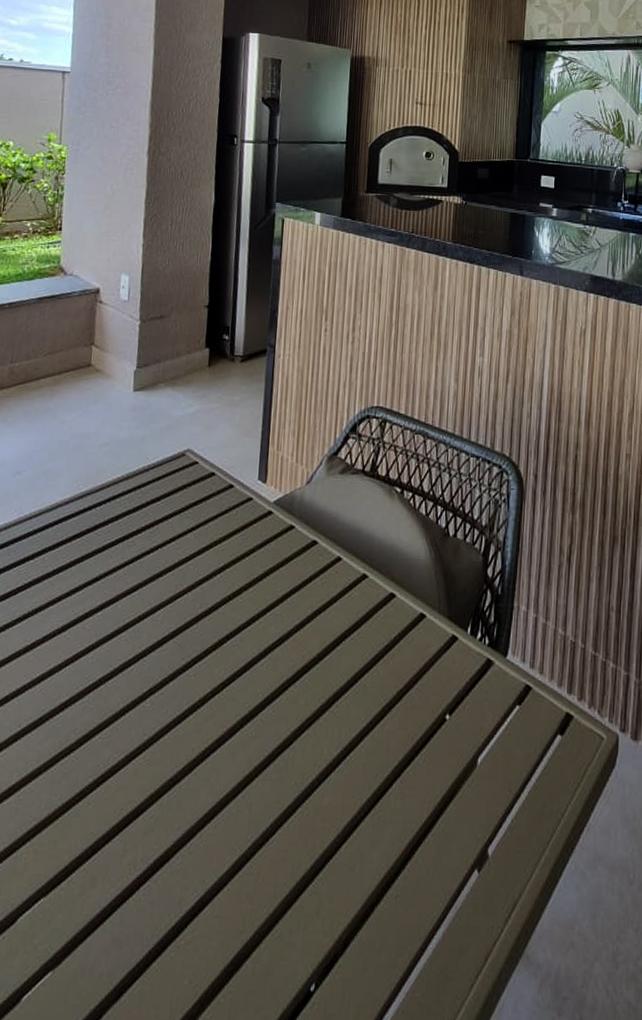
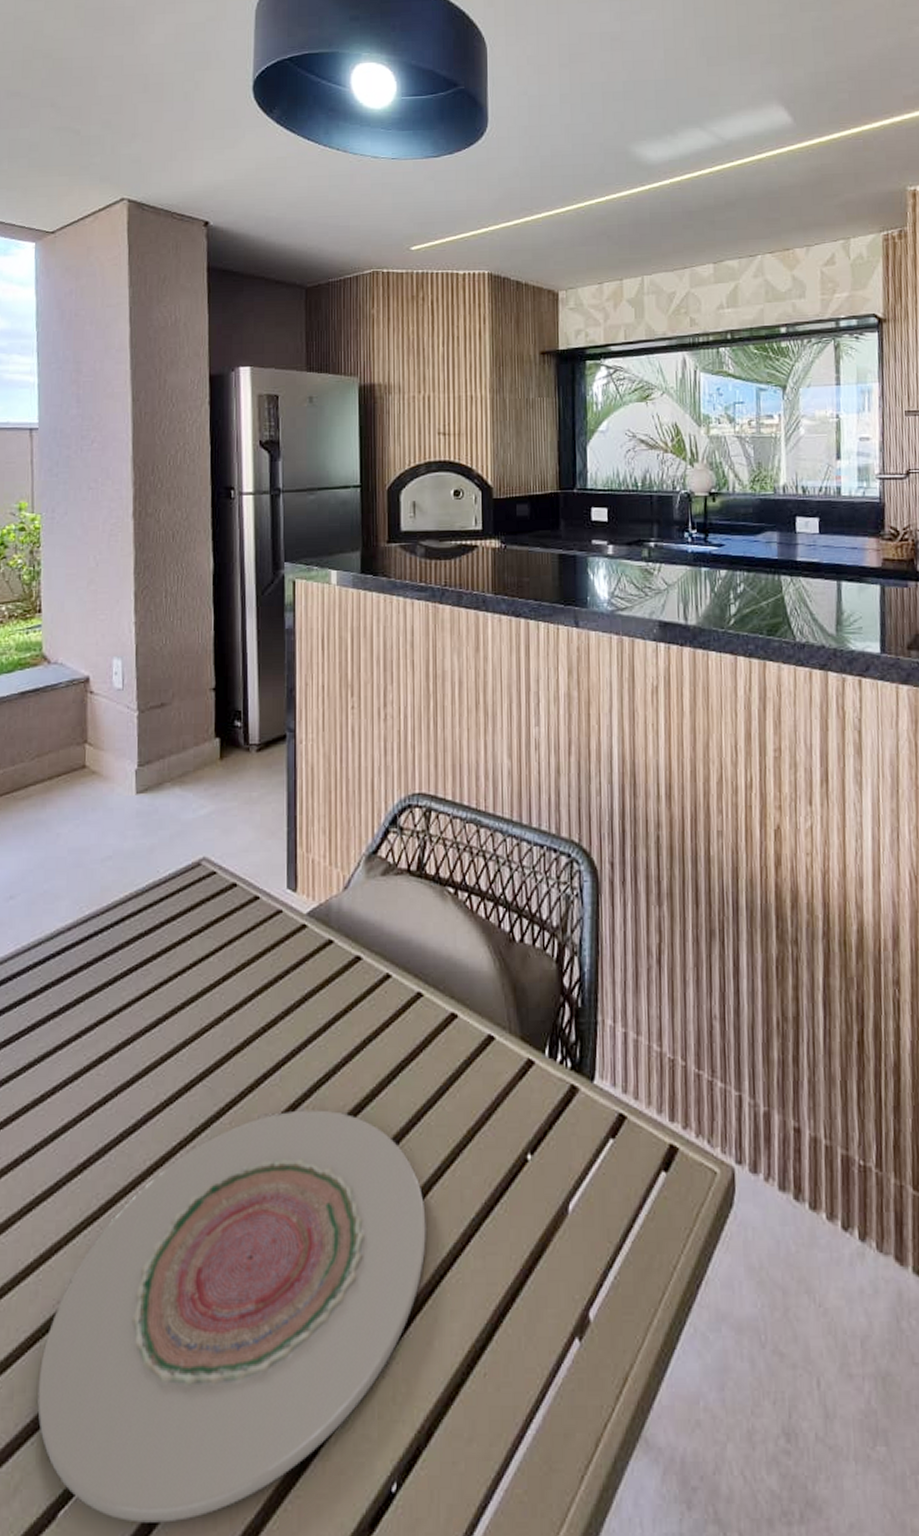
plate: none [10,667,357,1009] -> present [37,1110,426,1523]

